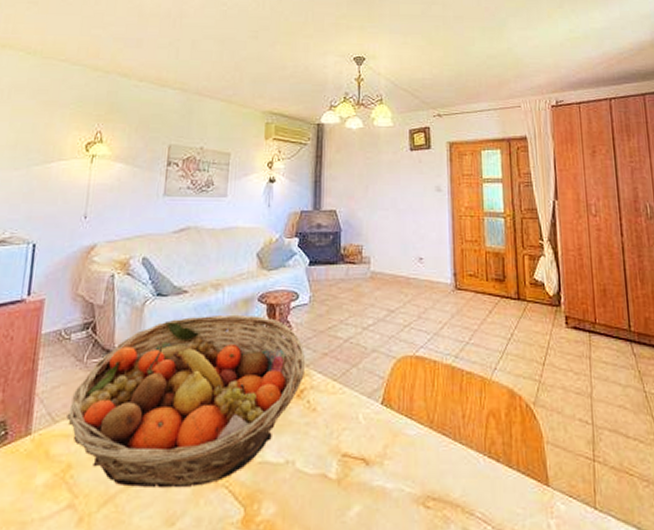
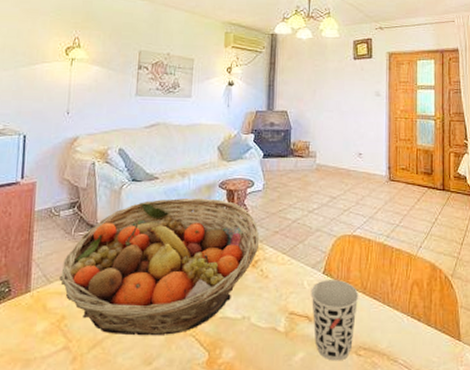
cup: none [367,412,425,516] -> present [311,280,359,361]

